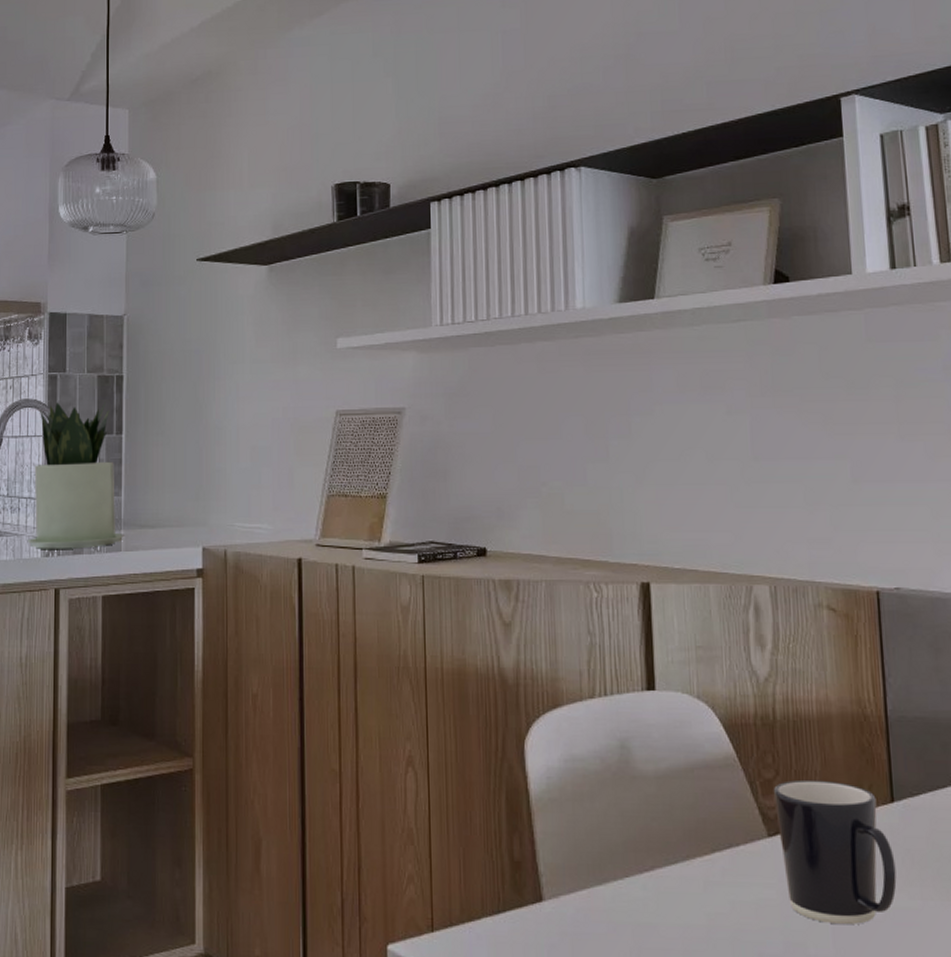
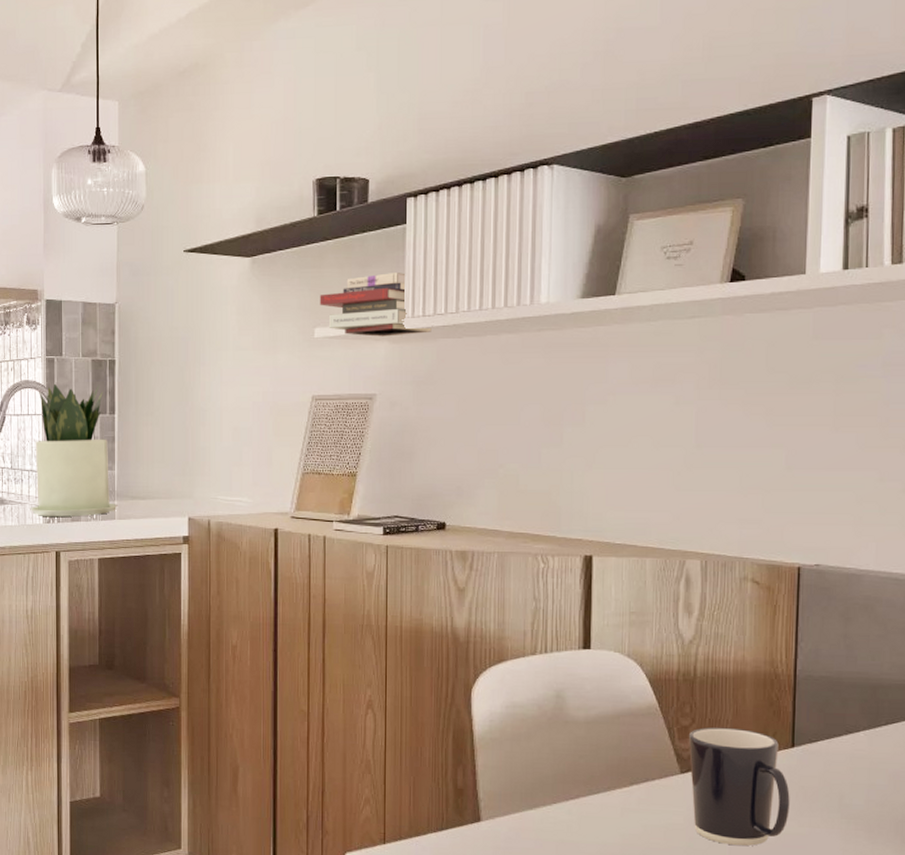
books: none [341,278,462,347] -> present [319,271,432,337]

